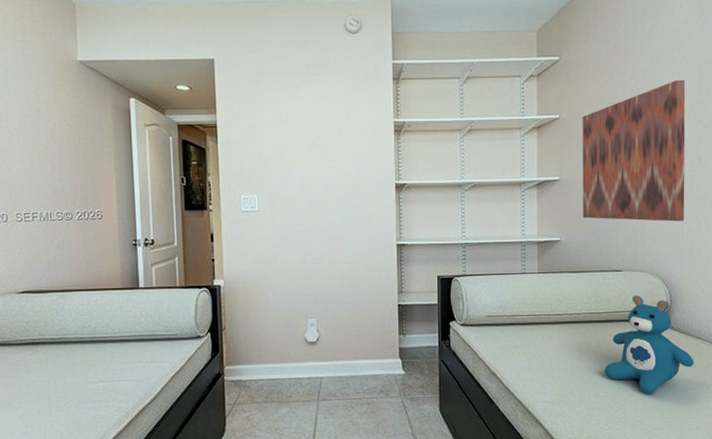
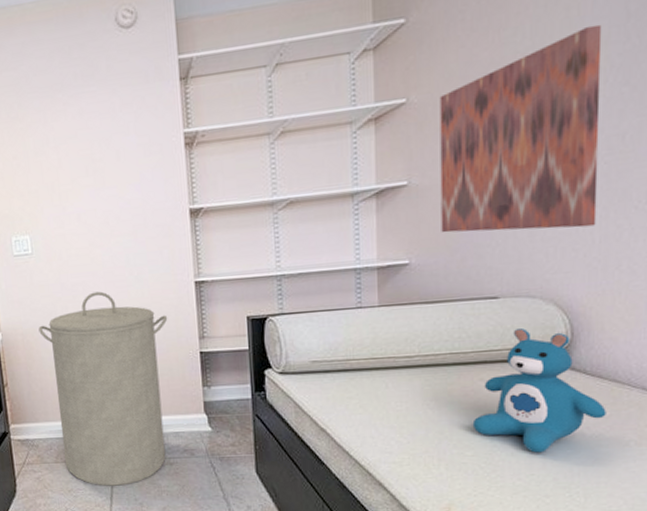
laundry hamper: none [259,248,373,425] -> present [38,291,168,486]

